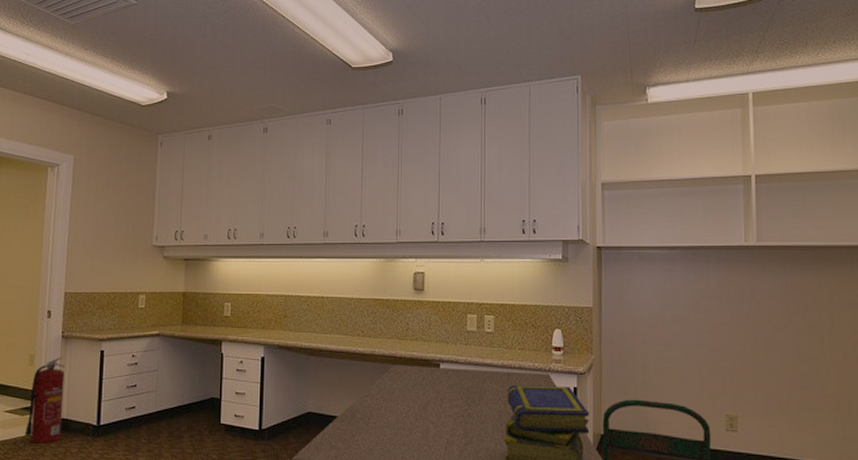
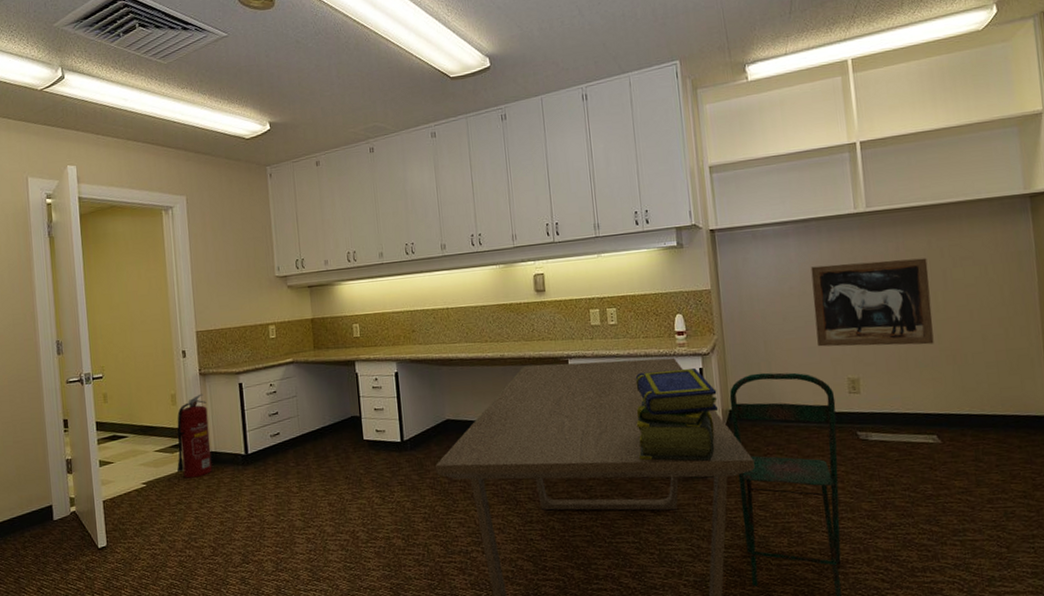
wall art: none [696,295,817,389] -> present [810,258,934,347]

